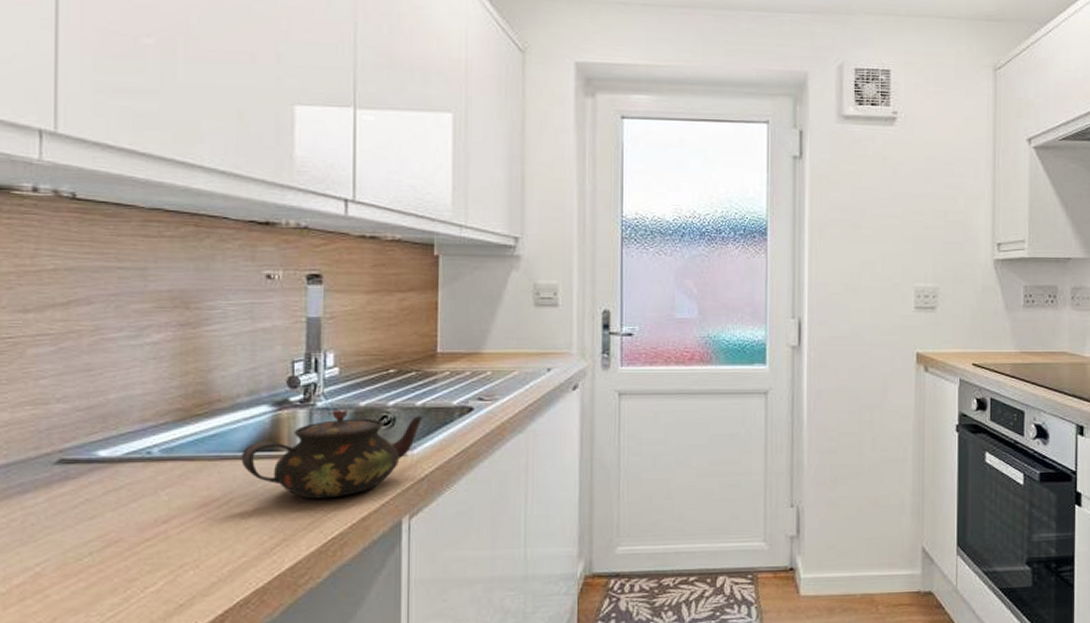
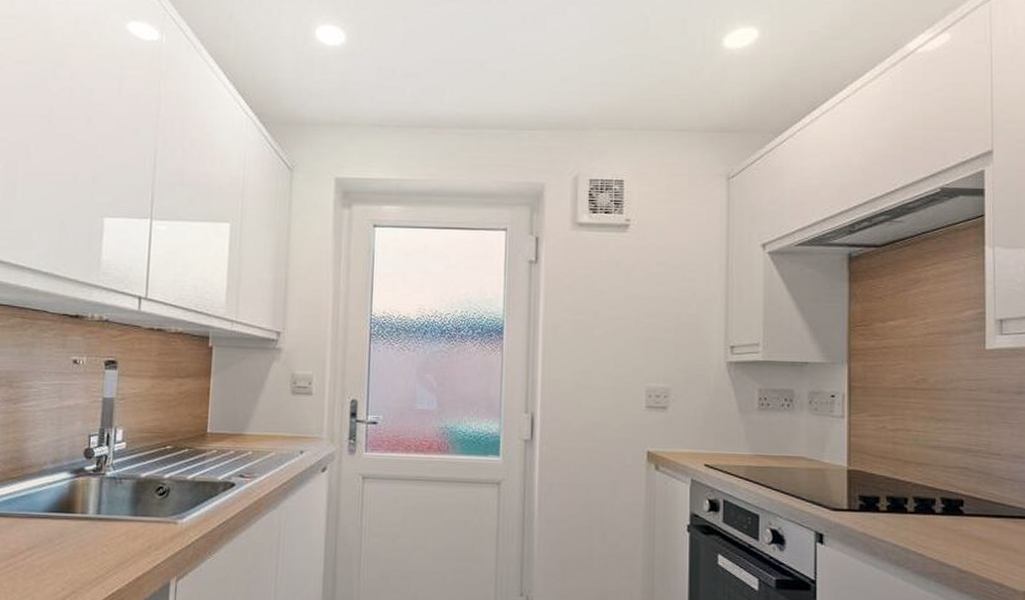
teapot: present [241,408,425,499] -> none [43,478,194,558]

